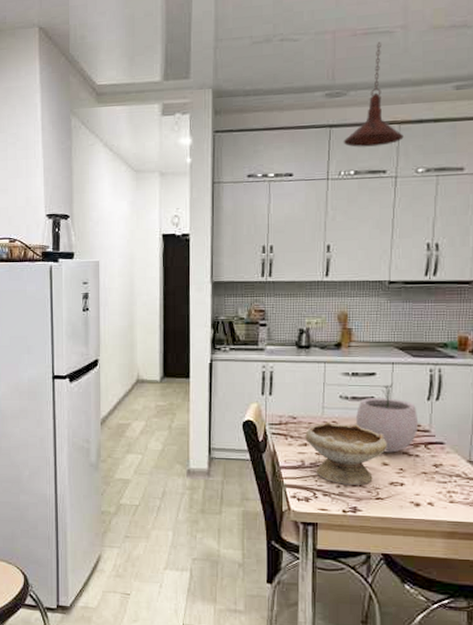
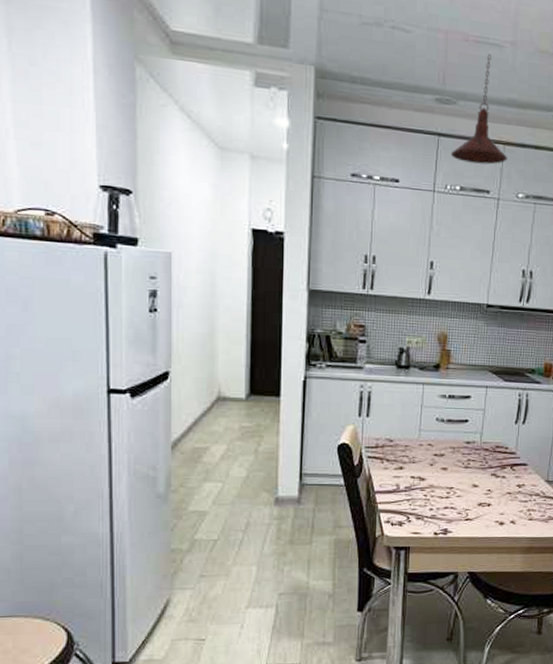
bowl: present [305,421,387,485] -> none [401,444,478,507]
plant pot: present [355,383,419,453] -> none [449,406,507,475]

